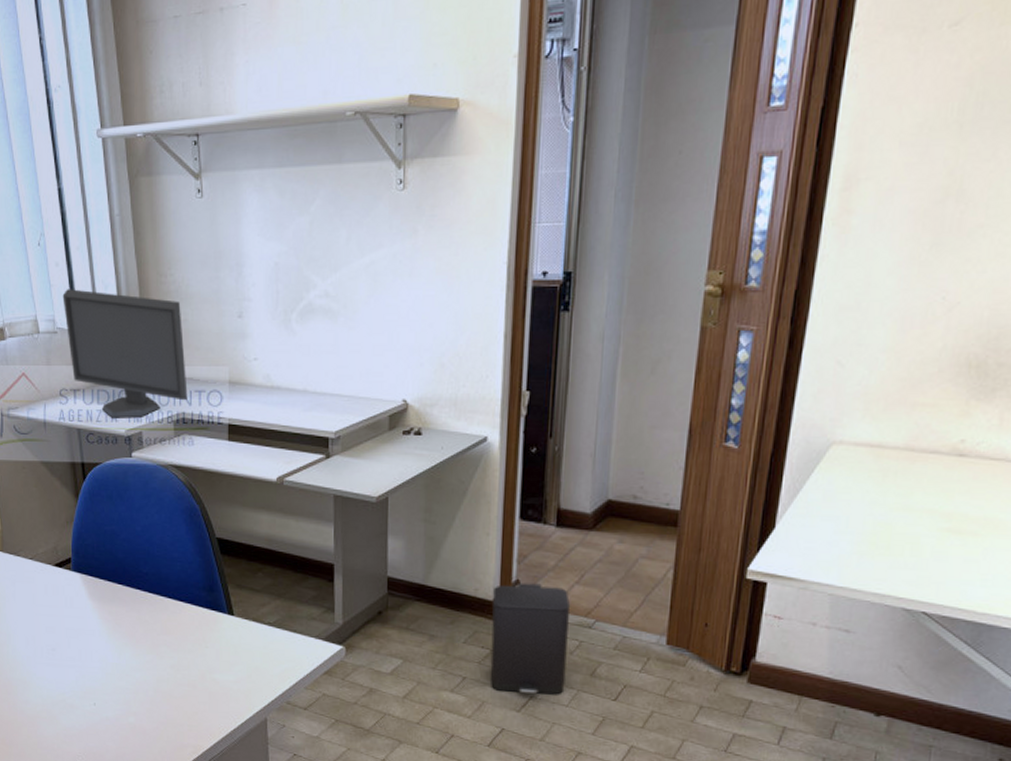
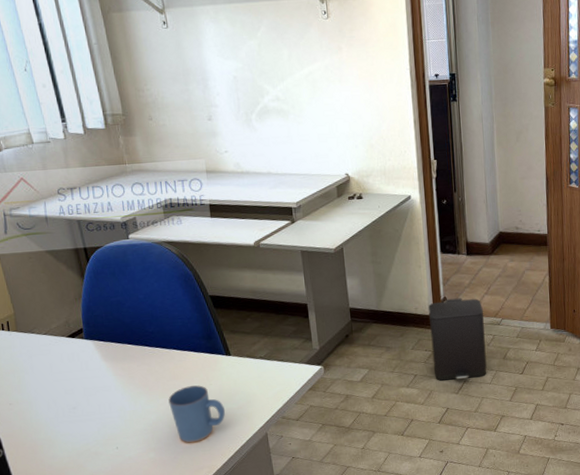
monitor: present [62,289,188,418] -> none [52,105,173,209]
mug: none [156,645,221,714] -> present [168,385,226,443]

